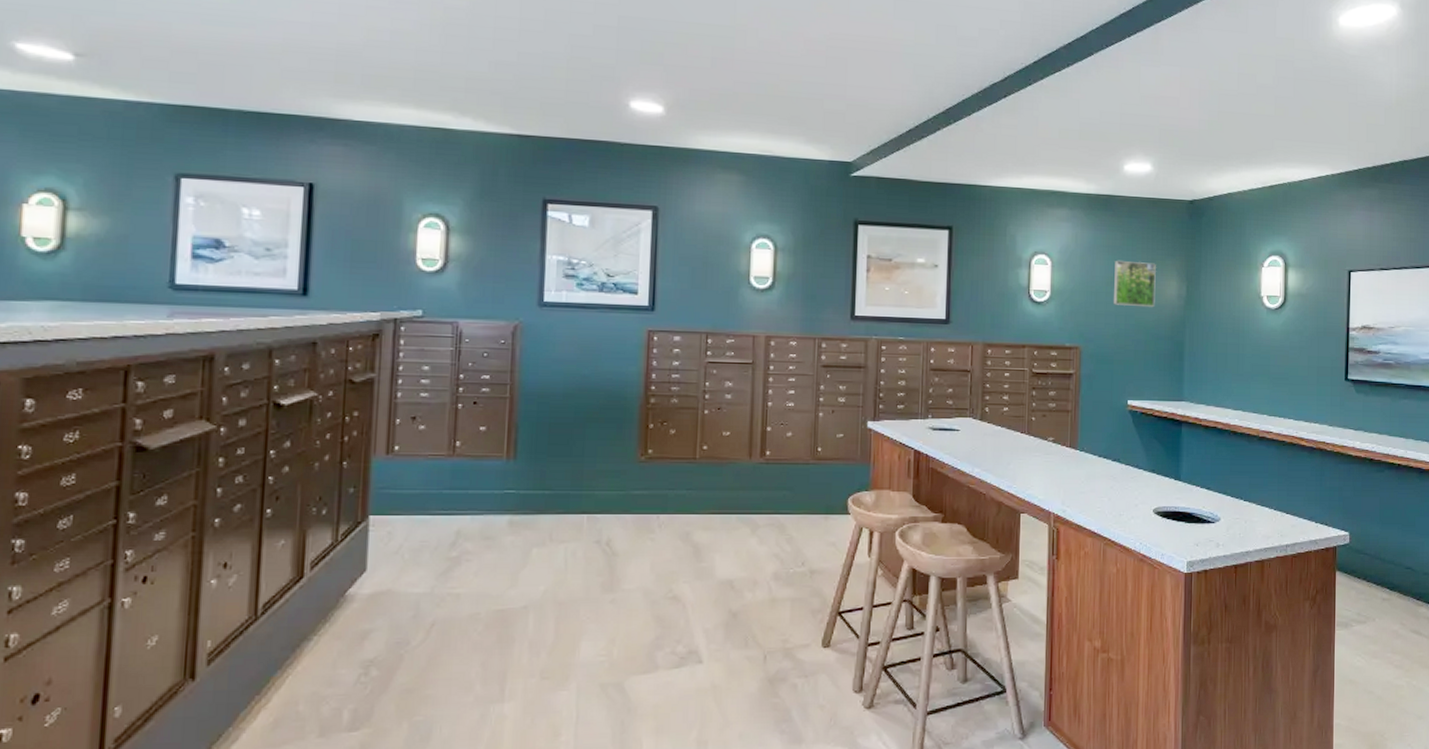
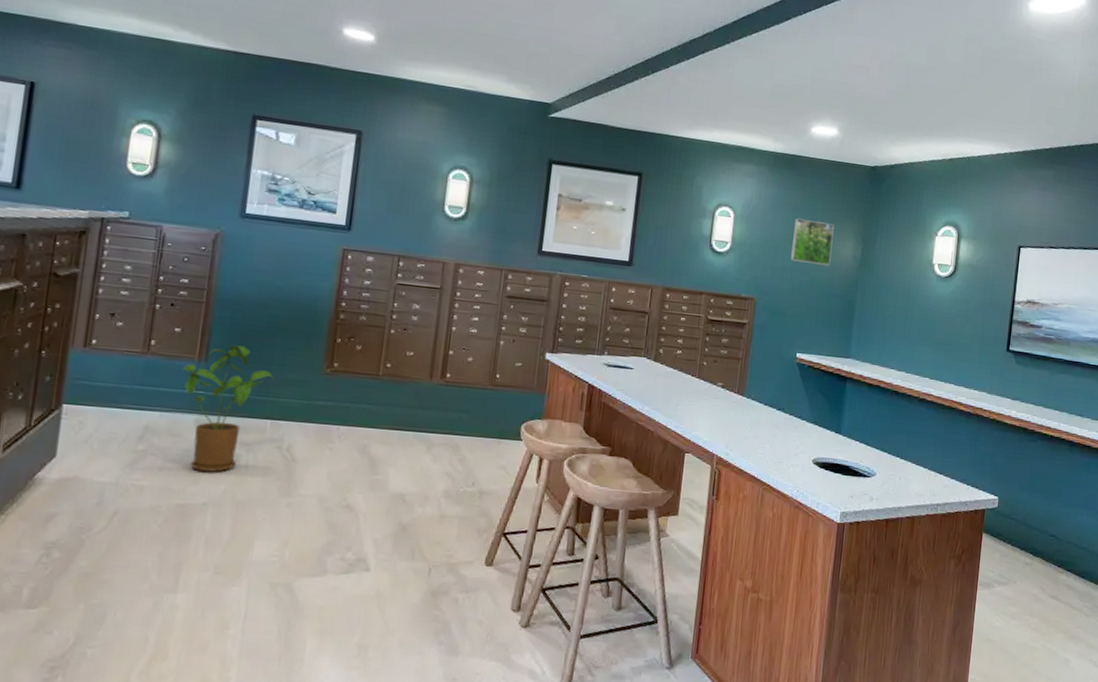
house plant: none [491,440,588,573] -> present [182,345,275,472]

